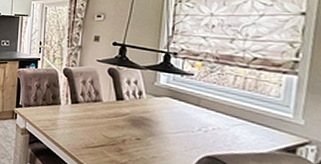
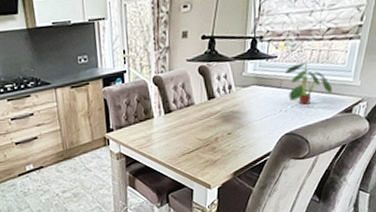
plant: none [202,85,266,131] -> present [284,61,333,105]

